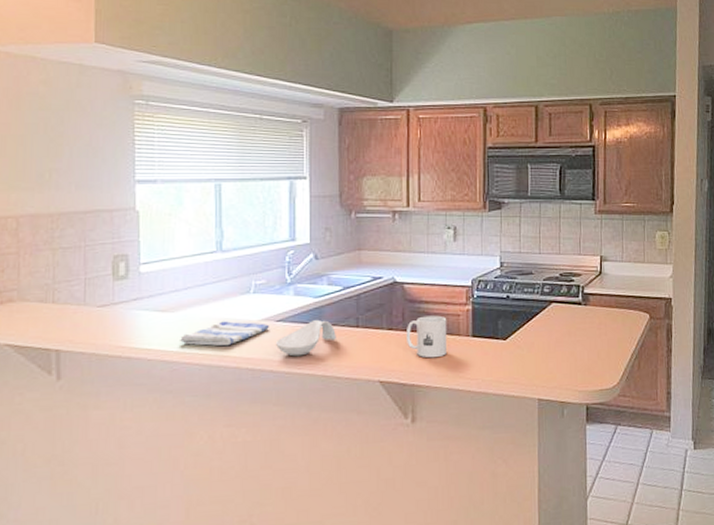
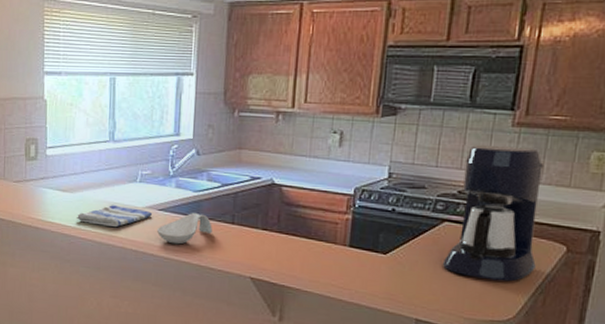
mug: present [407,315,448,358] -> none [280,220,324,263]
coffee maker: none [554,231,629,353] -> present [442,144,545,282]

